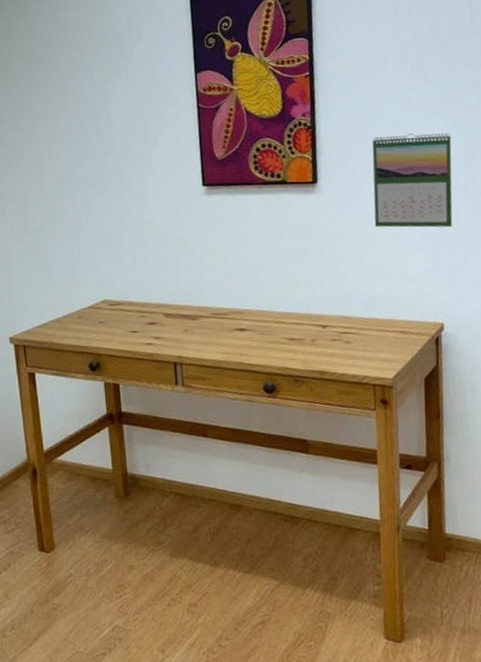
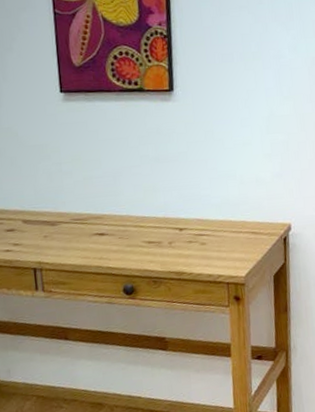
calendar: present [372,133,453,228] -> none [225,45,299,135]

